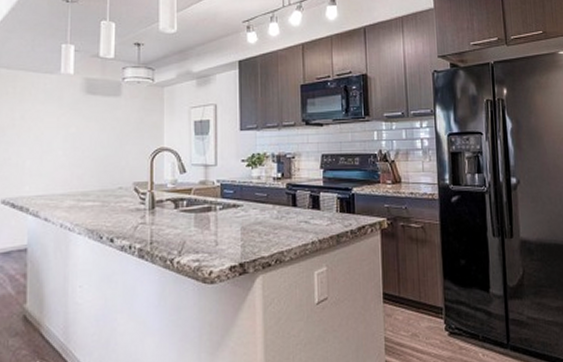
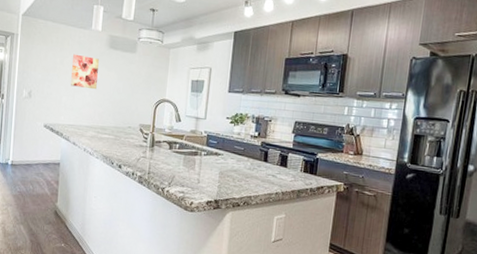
wall art: none [37,105,73,147] -> present [71,54,99,90]

